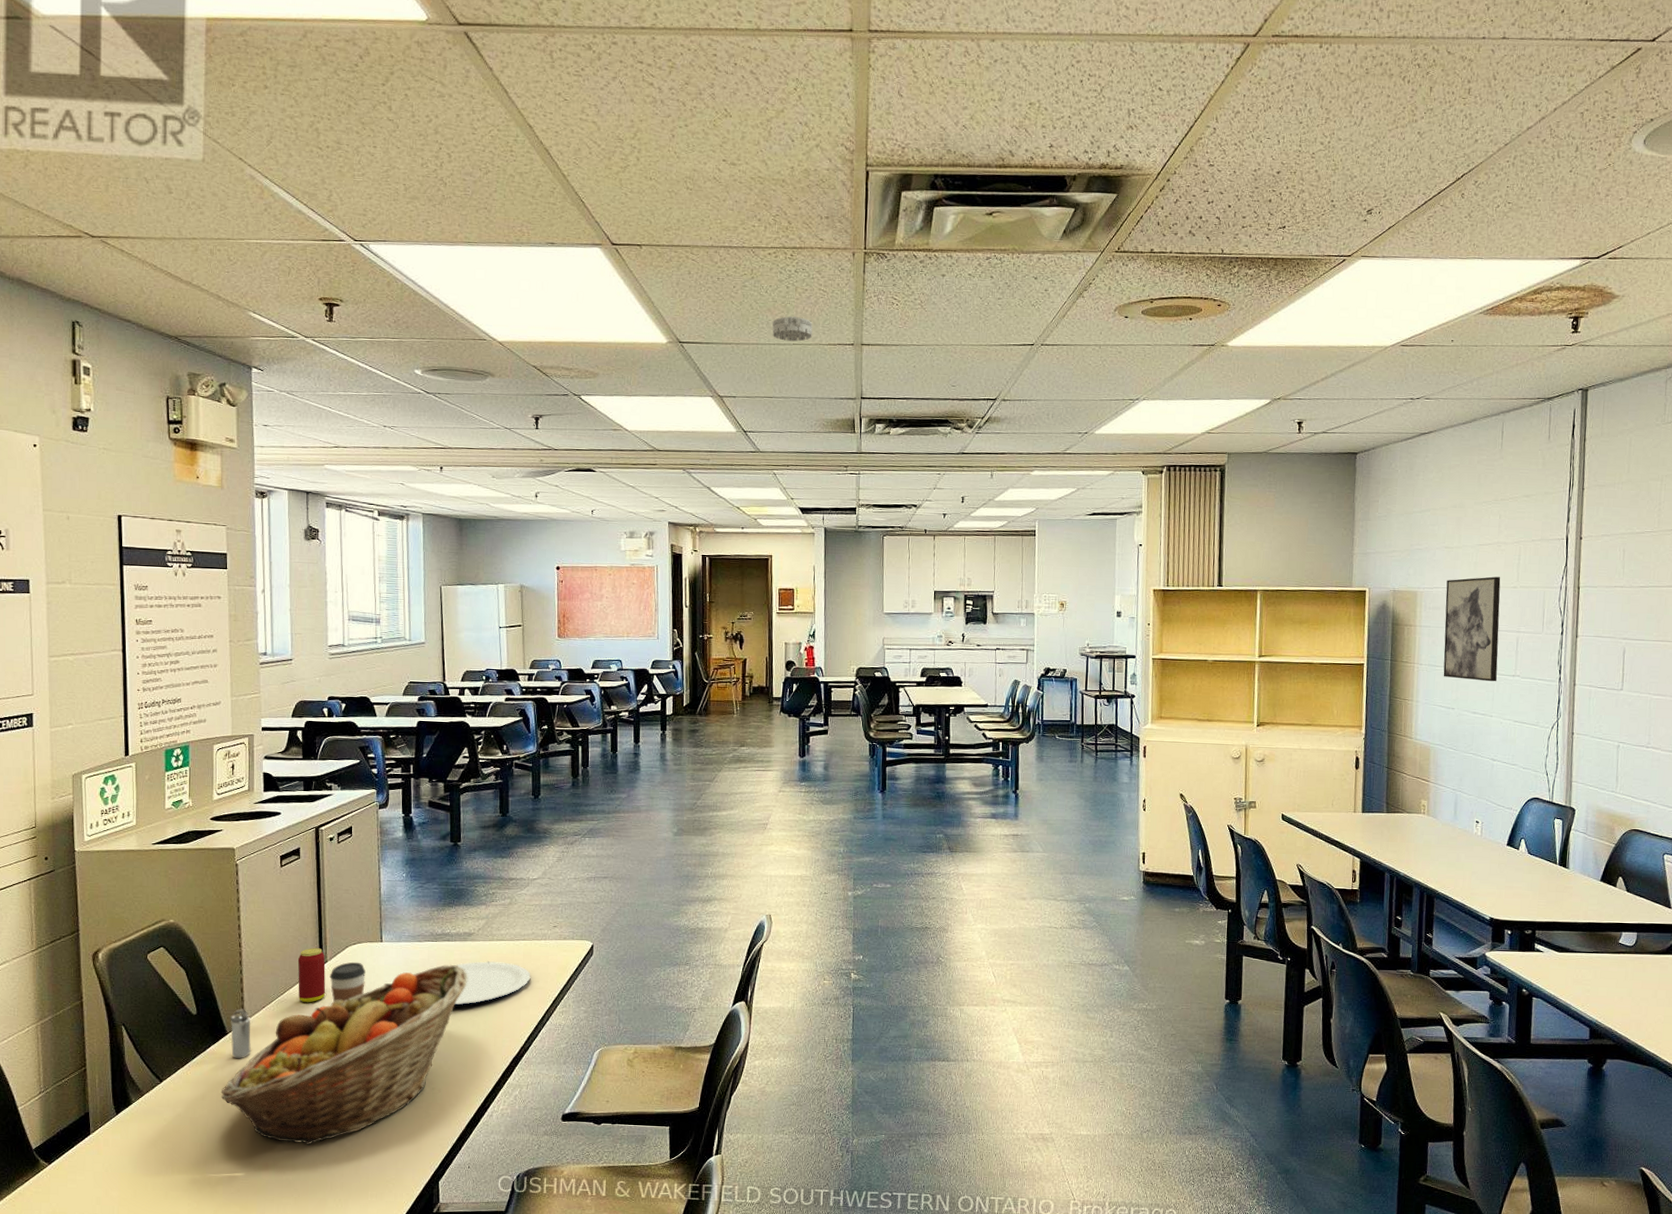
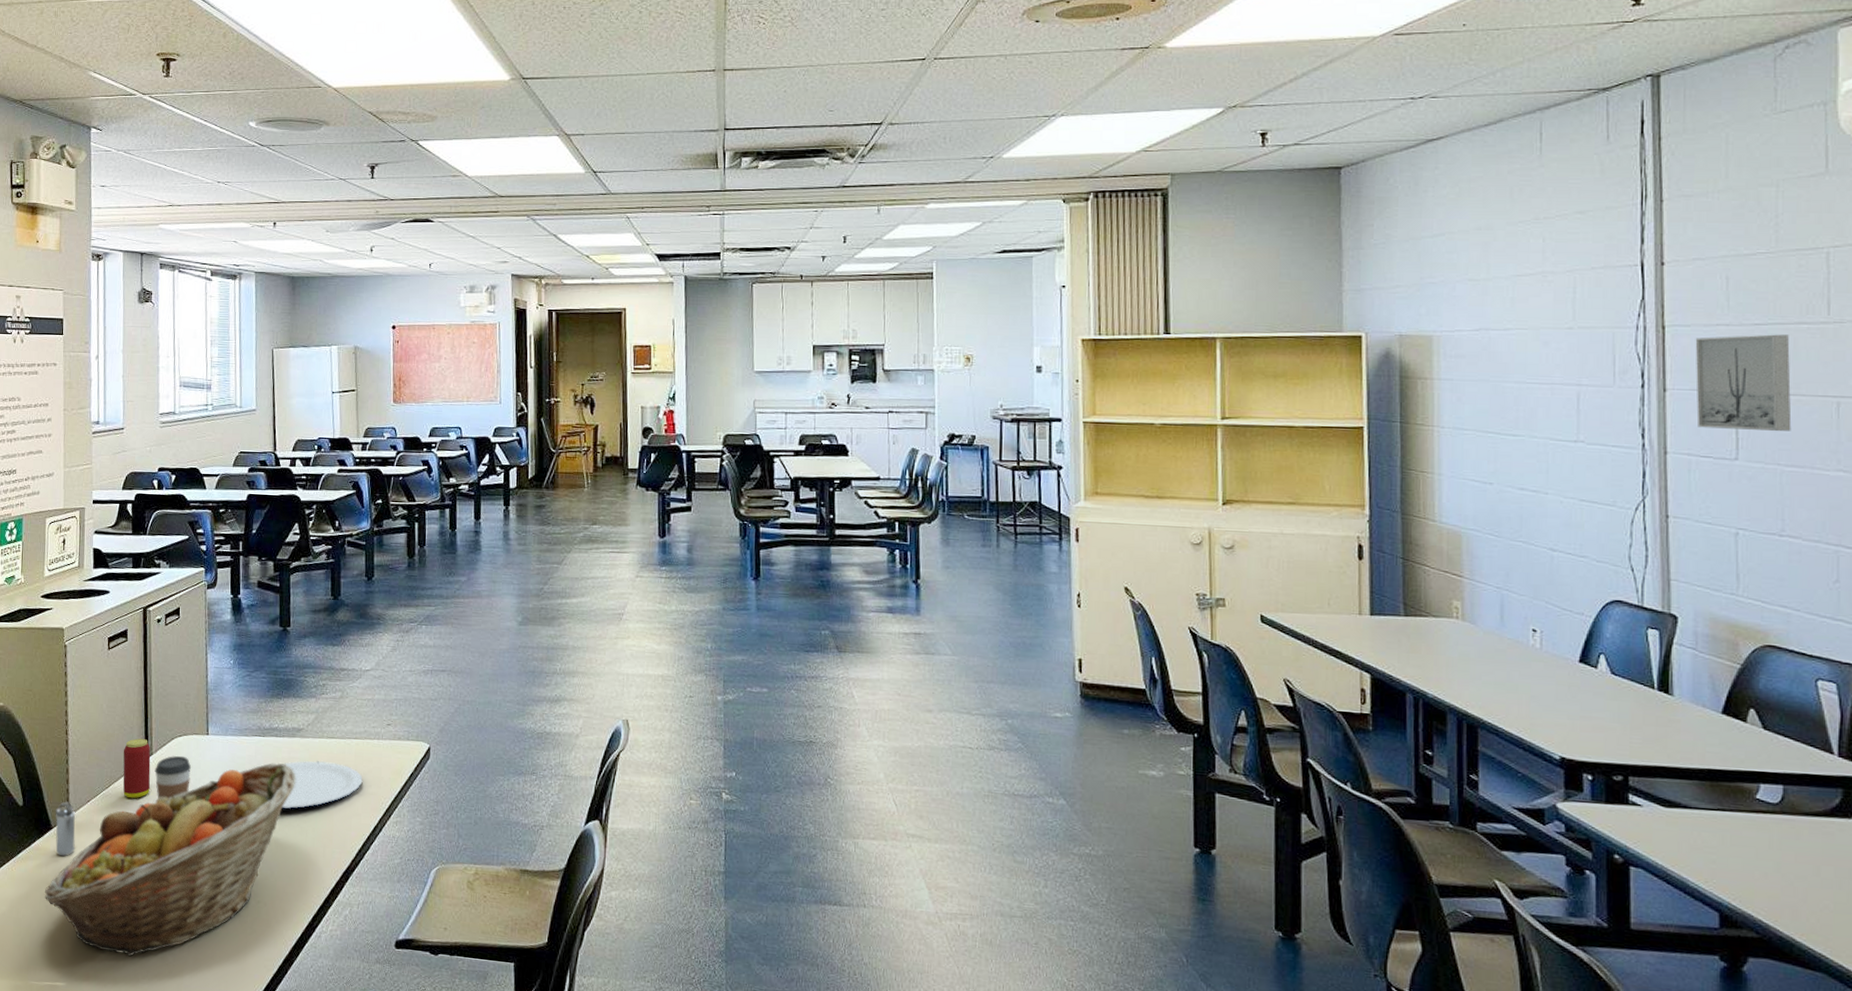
smoke detector: present [772,316,813,342] -> none [624,43,668,71]
wall art: present [1443,576,1501,682] -> none [1472,315,1553,449]
wall art: none [1597,594,1662,669] -> present [1695,334,1792,432]

